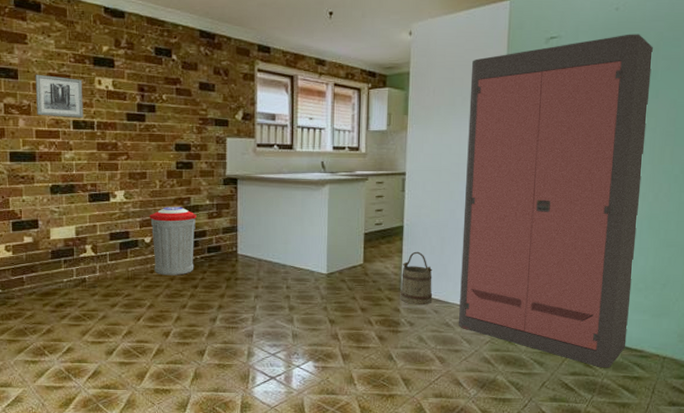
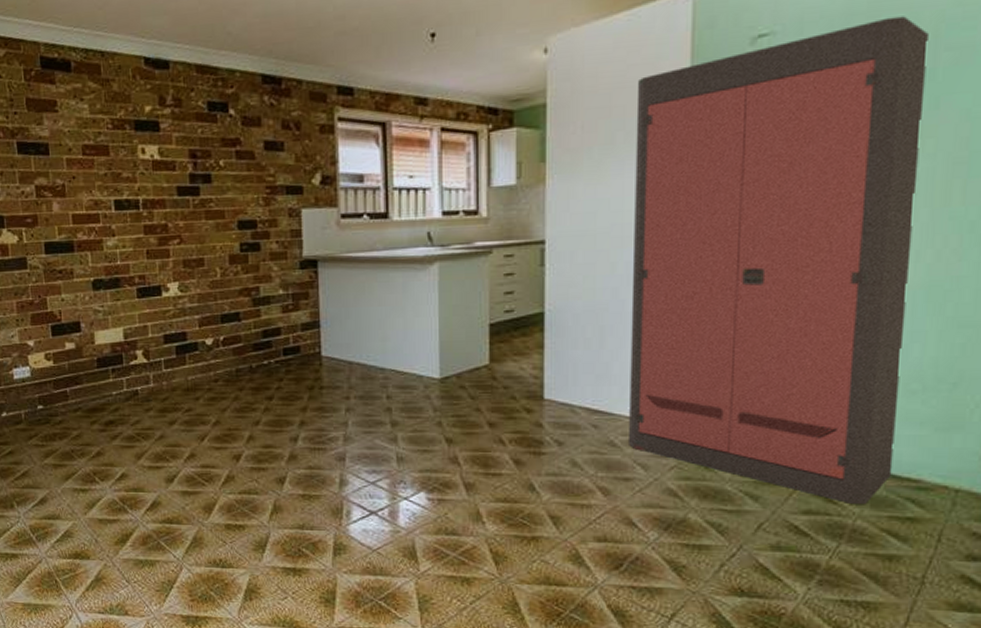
wall art: present [35,74,83,118] -> none [68,147,126,197]
trash can: present [149,207,197,276] -> none [209,299,268,385]
bucket: present [400,251,433,305] -> none [542,346,590,418]

